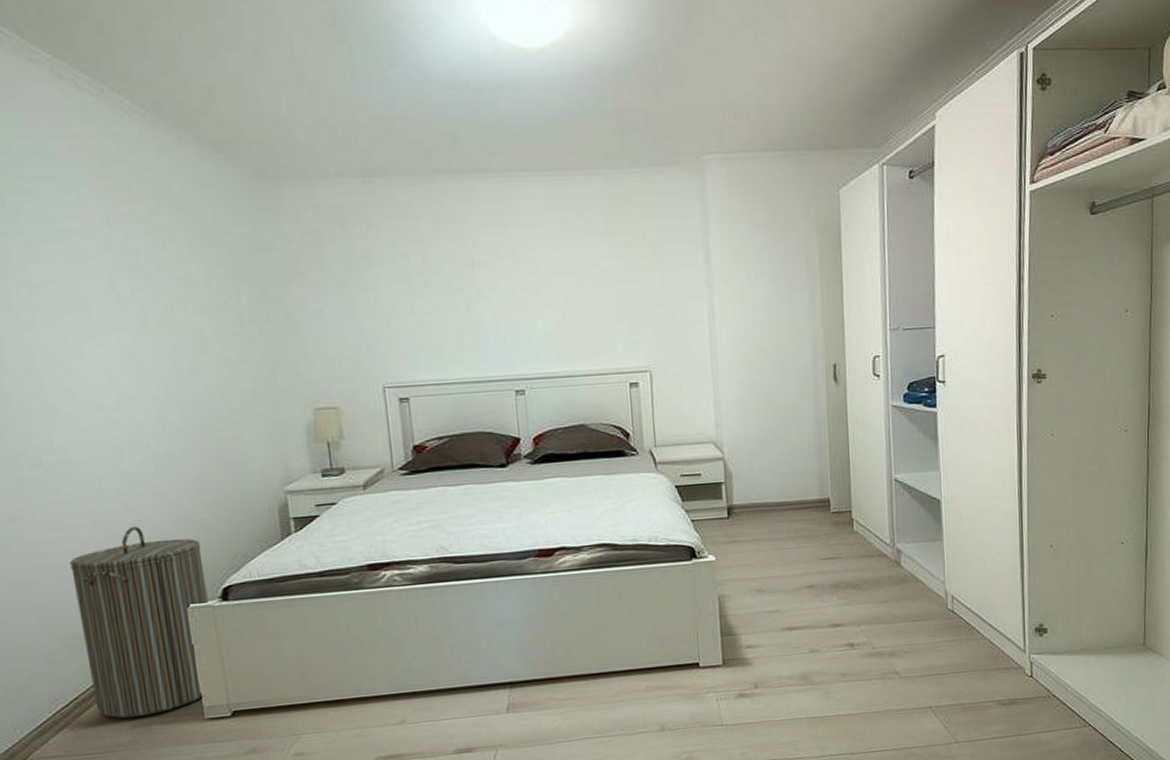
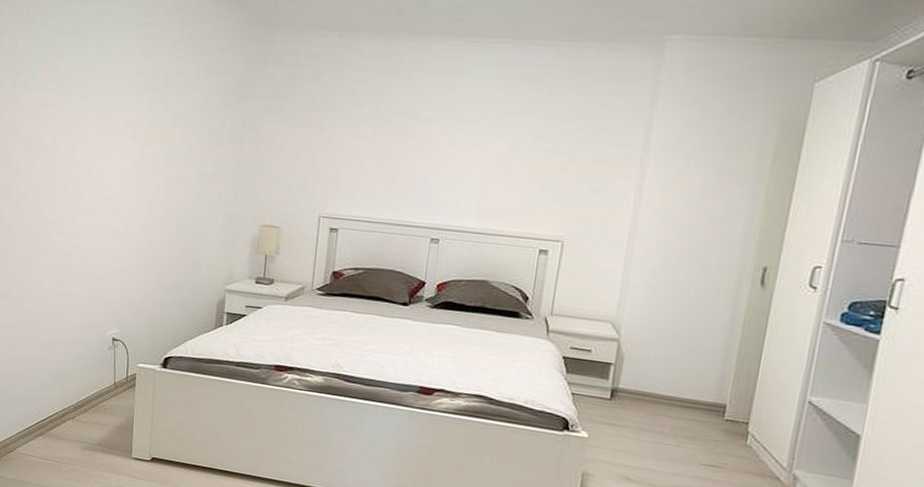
laundry hamper: present [70,526,208,719] -> none [63,293,157,444]

